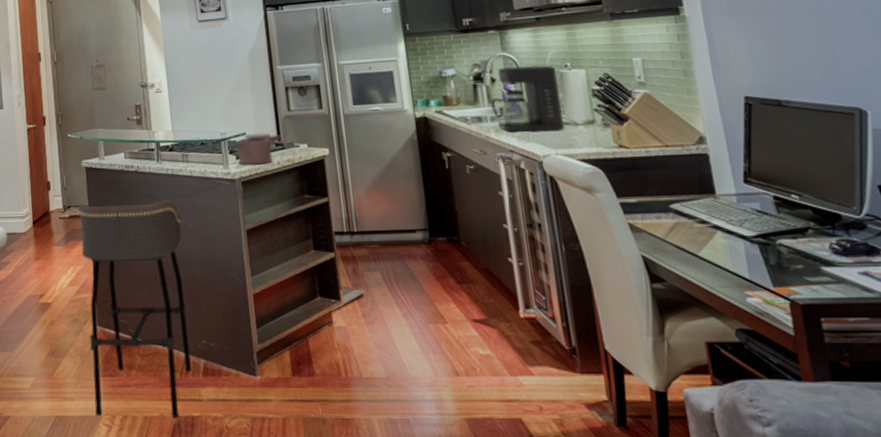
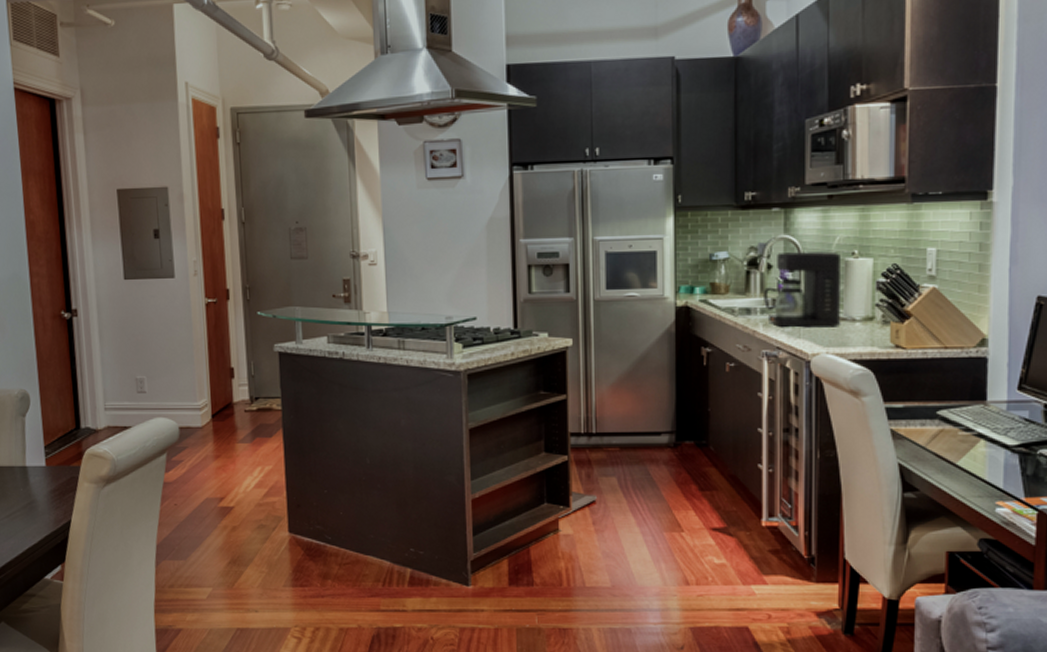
bar stool: present [77,200,191,418] -> none [268,393,396,629]
cooking pot: present [236,133,282,166] -> none [464,318,519,356]

